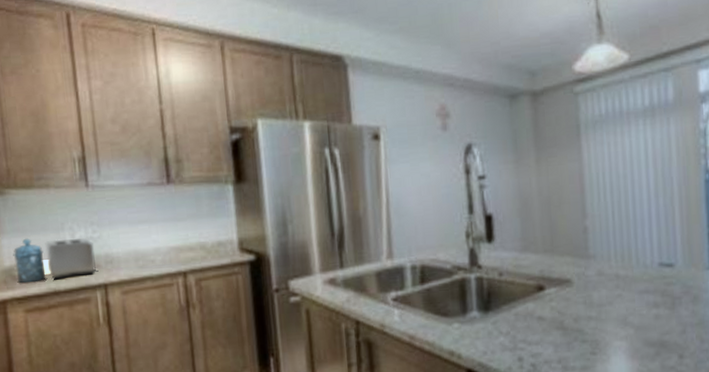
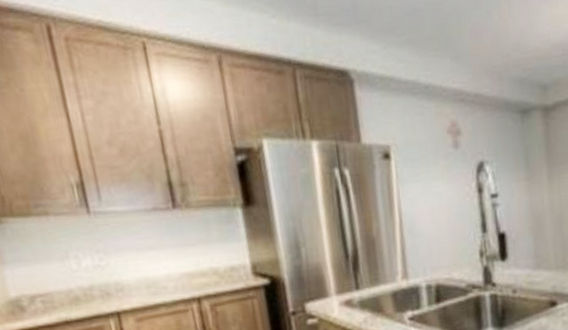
canister: present [13,238,46,283] -> none [17,267,56,313]
toaster: present [45,237,96,280] -> none [50,265,107,310]

